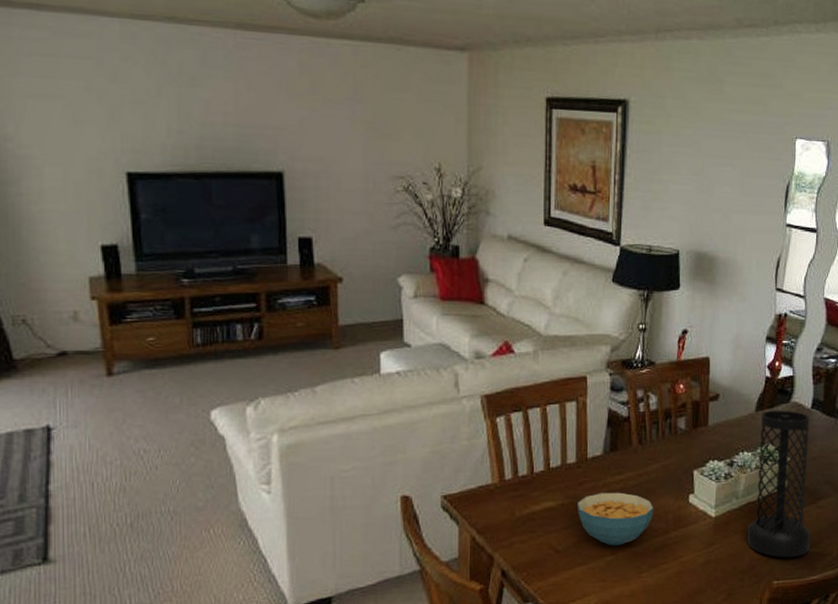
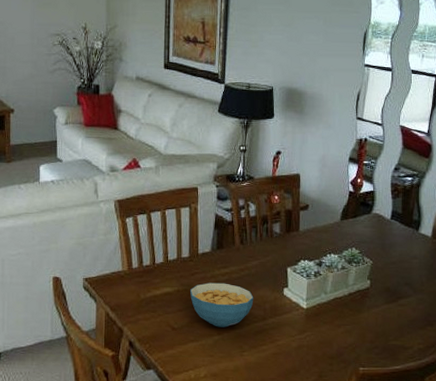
vase: present [748,410,811,558] -> none [336,219,393,348]

